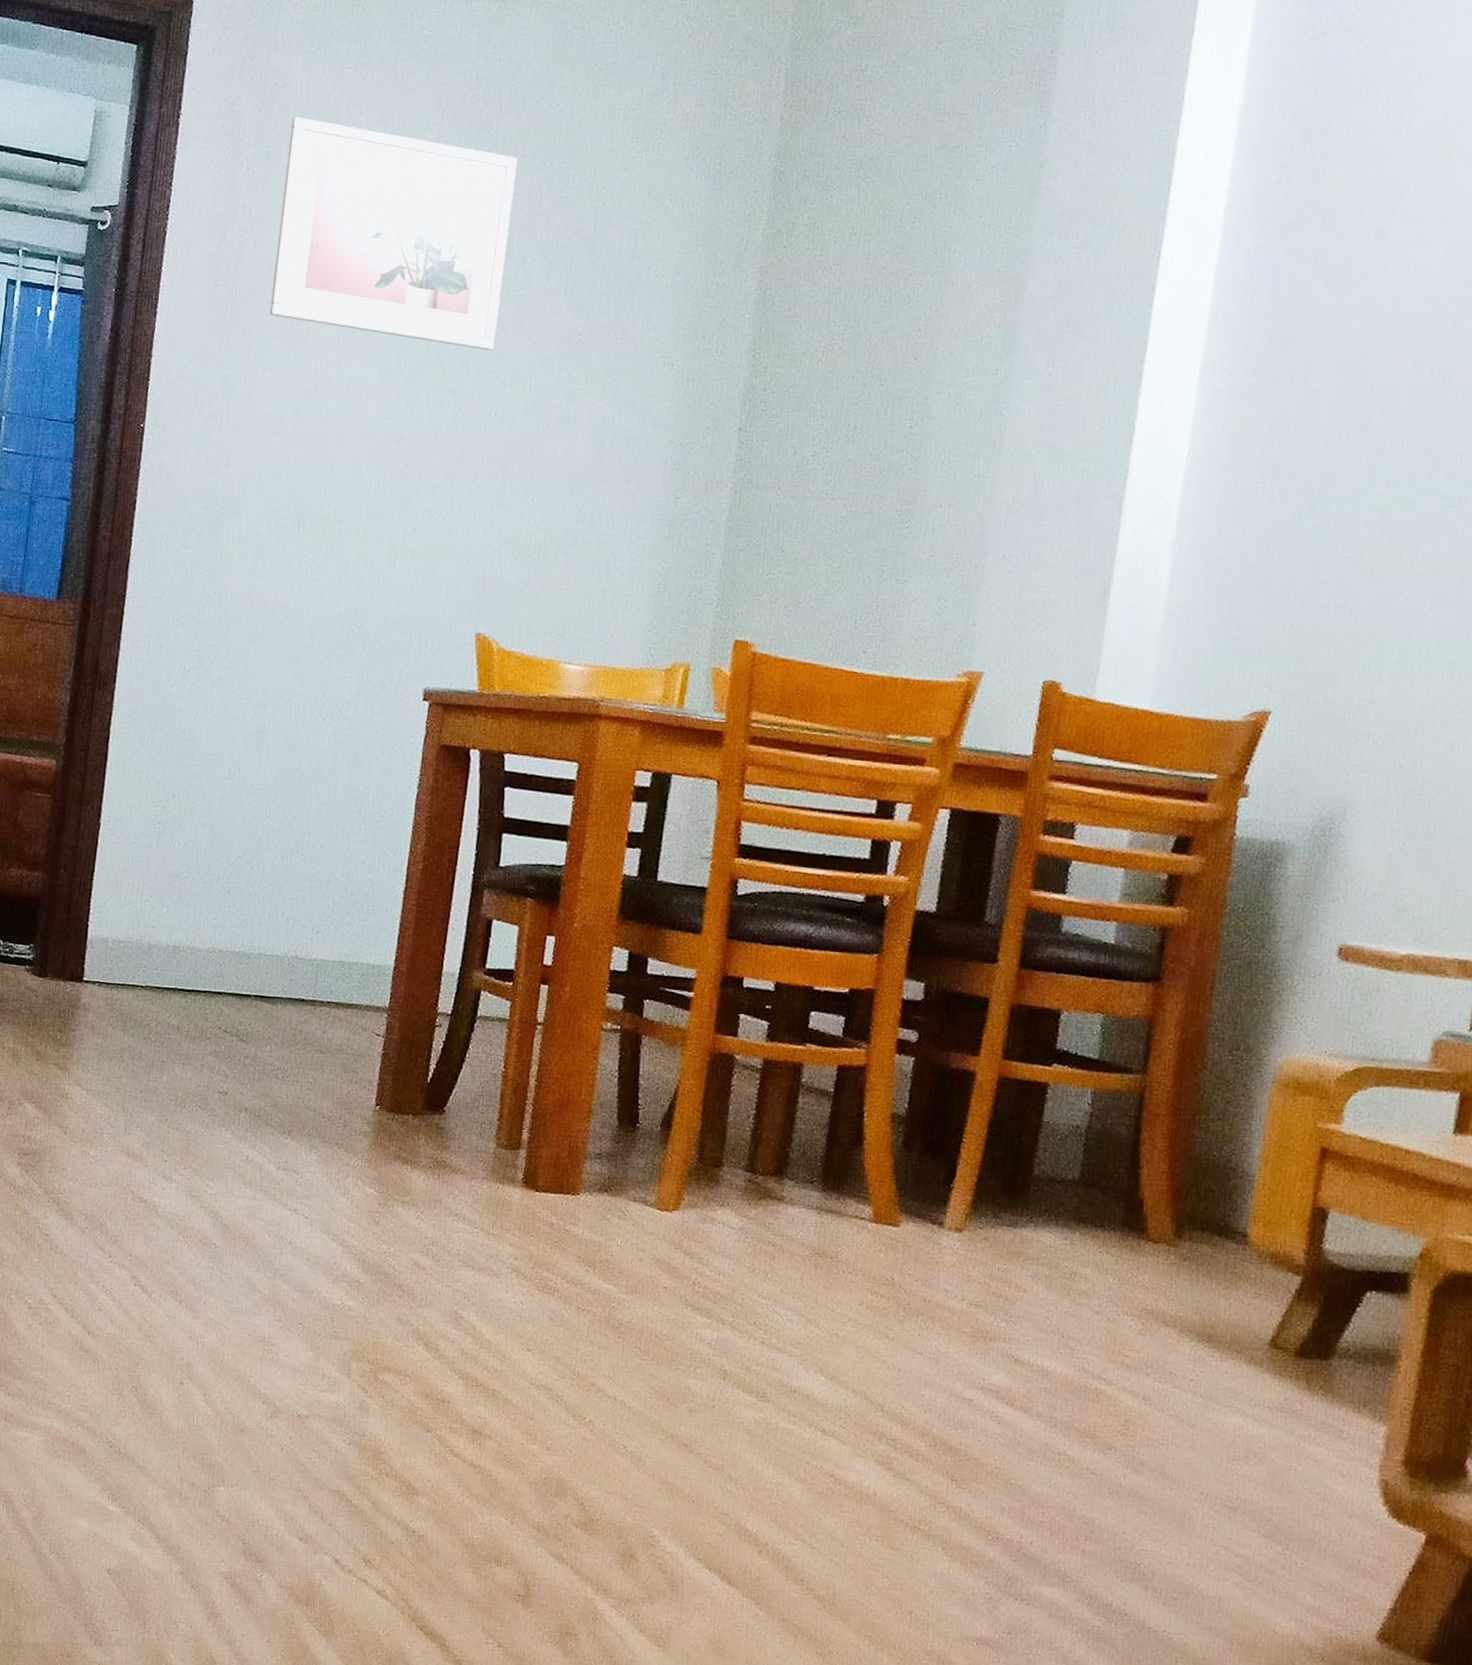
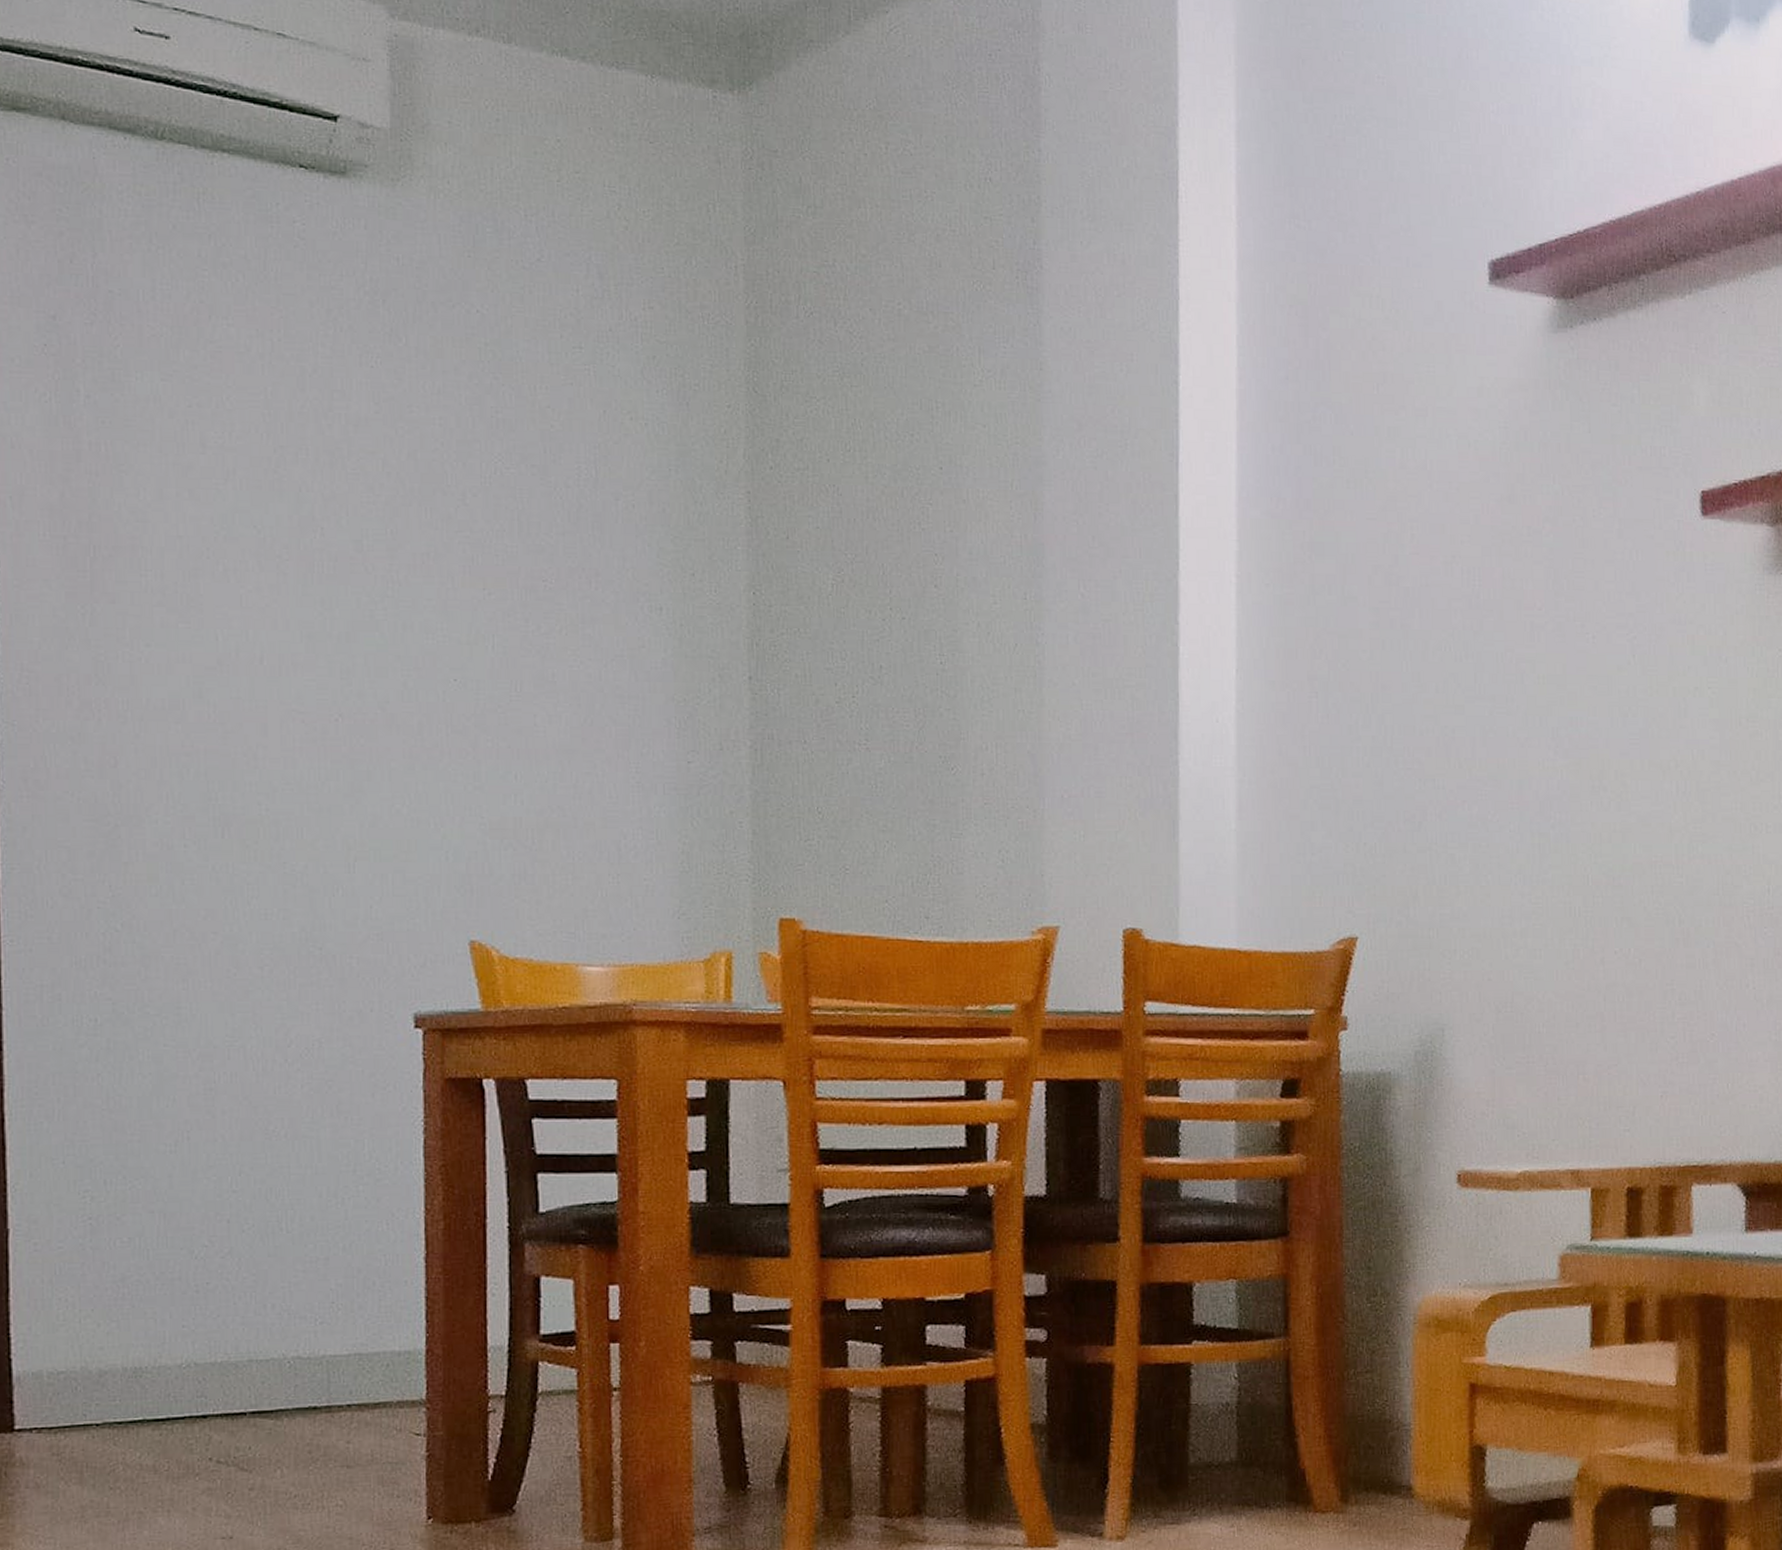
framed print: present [269,116,518,351] -> none [138,330,441,605]

